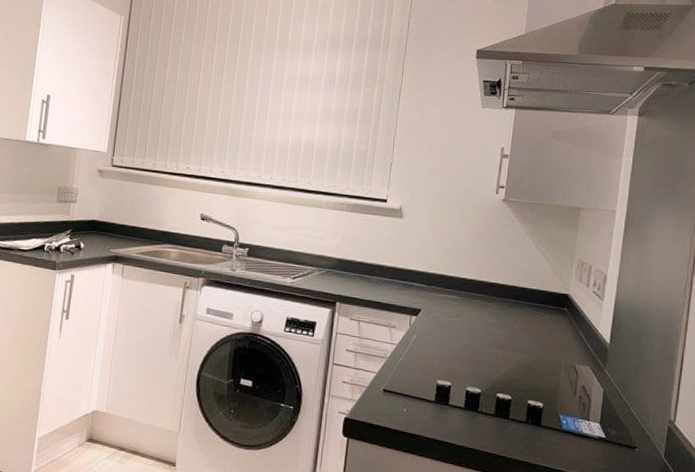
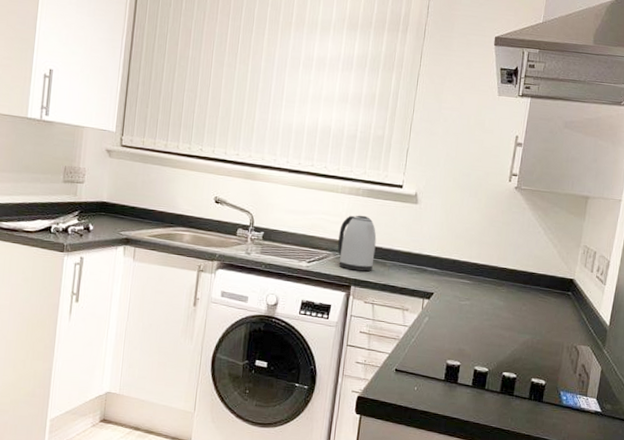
kettle: none [322,230,362,288] -> present [337,215,377,272]

